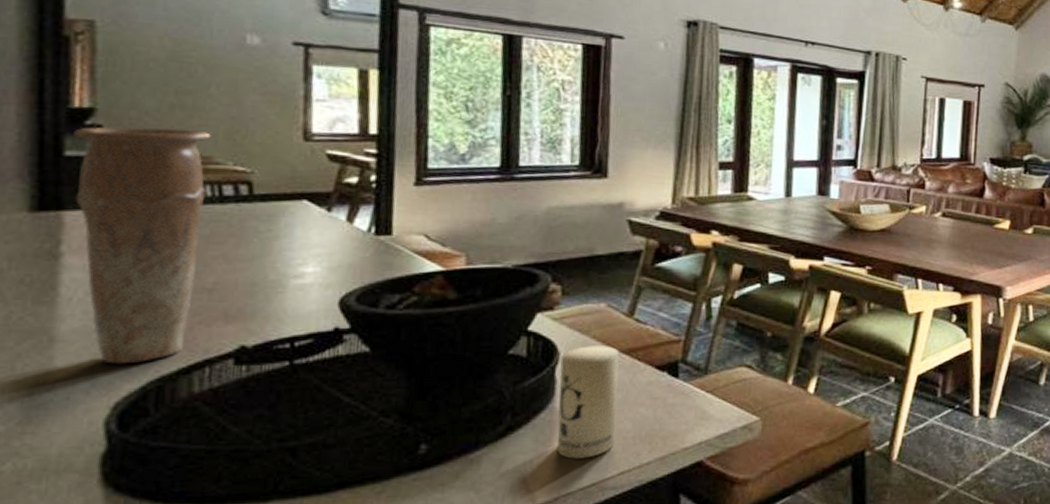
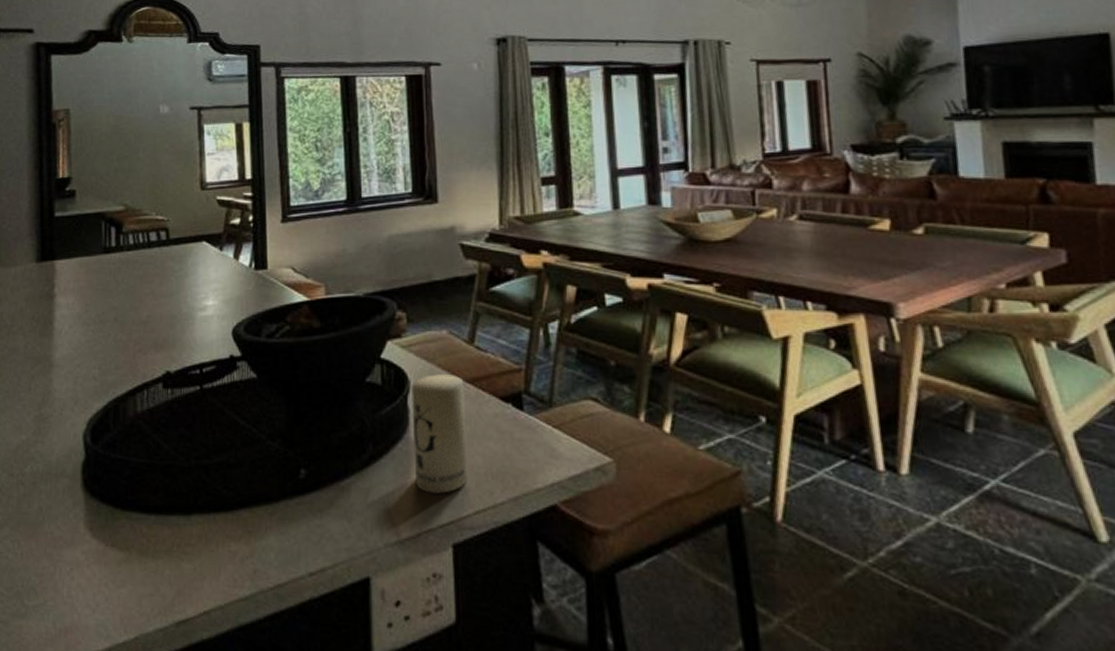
vase: present [74,126,211,364] -> none [60,188,141,386]

